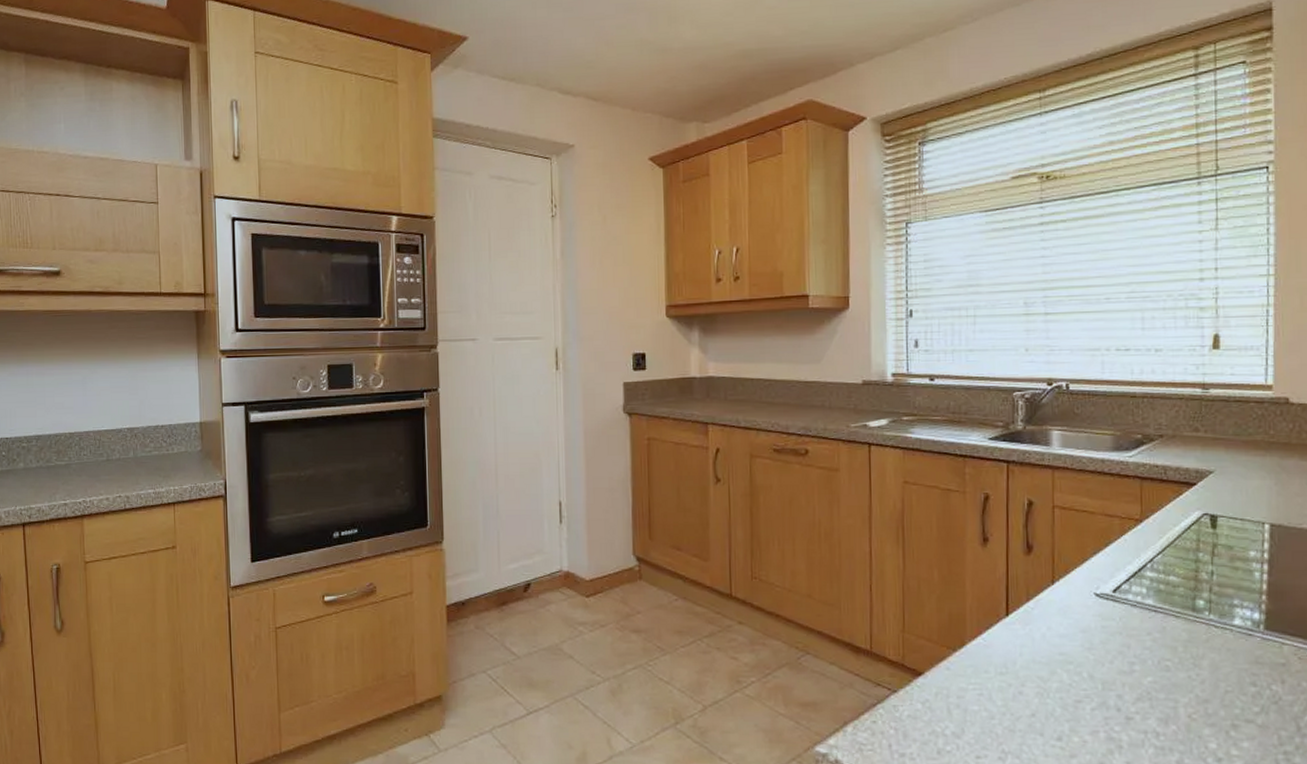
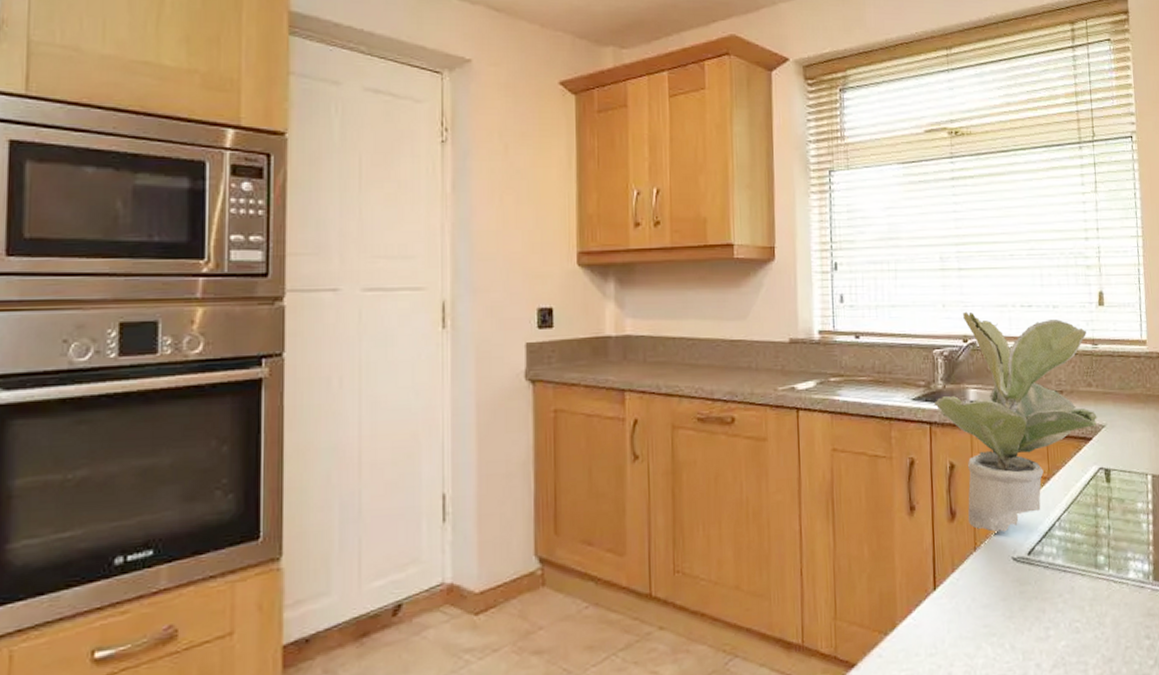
potted plant: none [1012,355,1204,569] -> present [933,311,1097,533]

